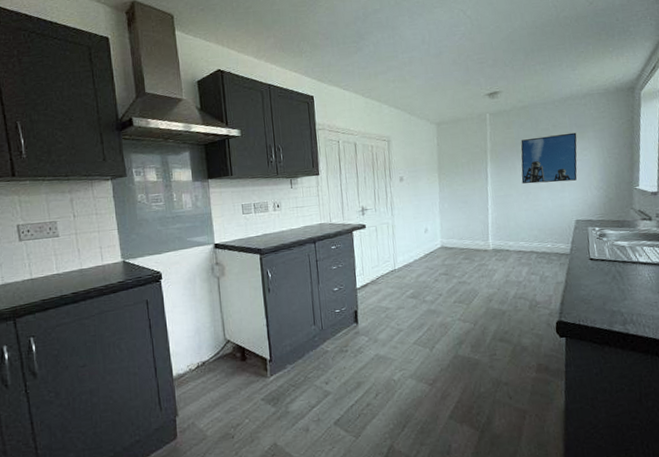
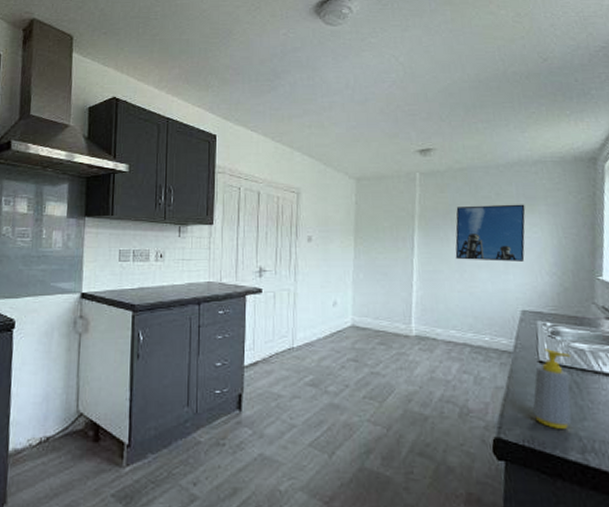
soap bottle: none [585,248,616,309] -> present [532,349,572,429]

